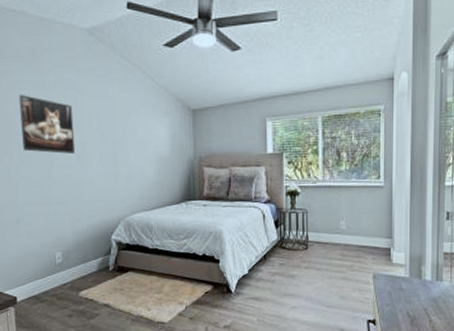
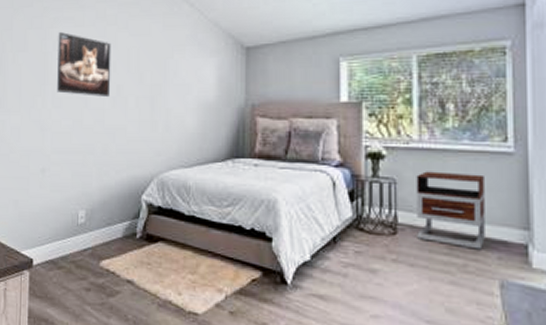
nightstand: none [321,202,365,255] -> present [416,171,485,250]

